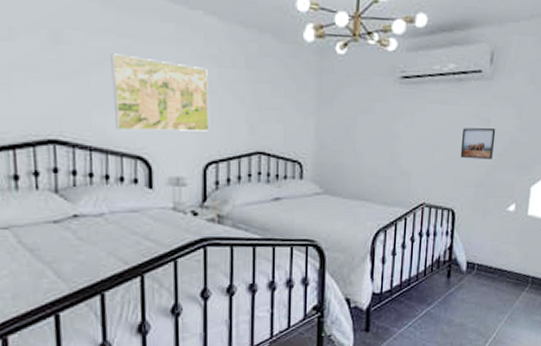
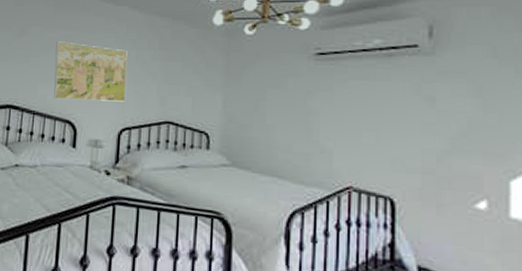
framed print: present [460,128,496,159] -> none [396,106,446,143]

